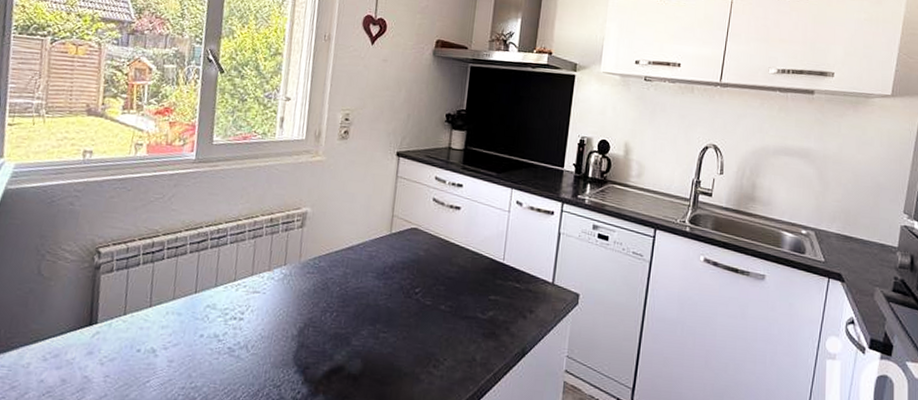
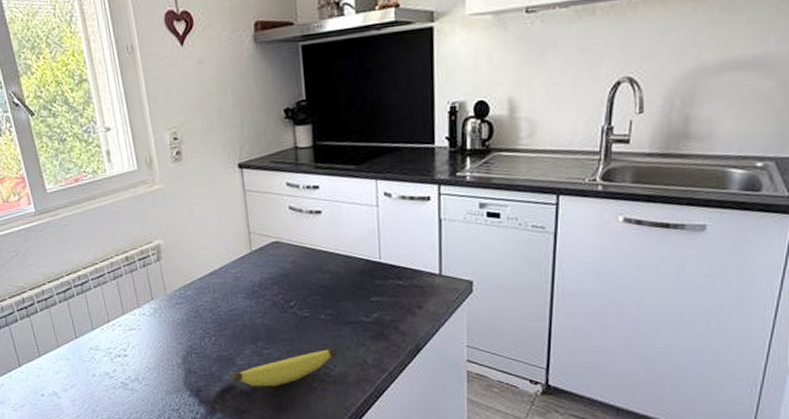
banana: none [343,340,449,374] -> present [232,347,337,387]

